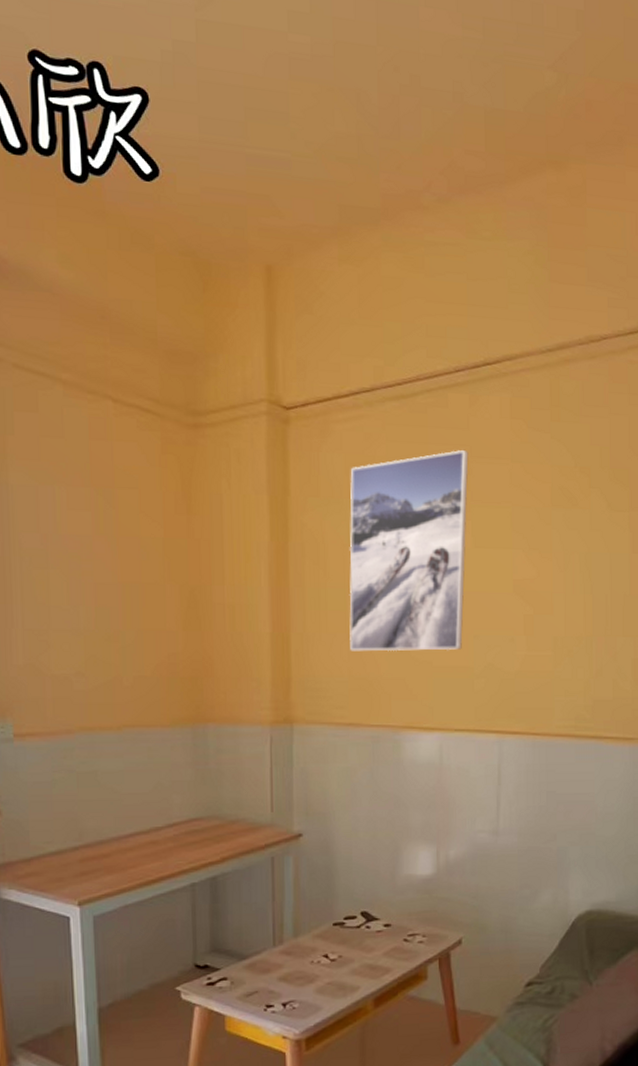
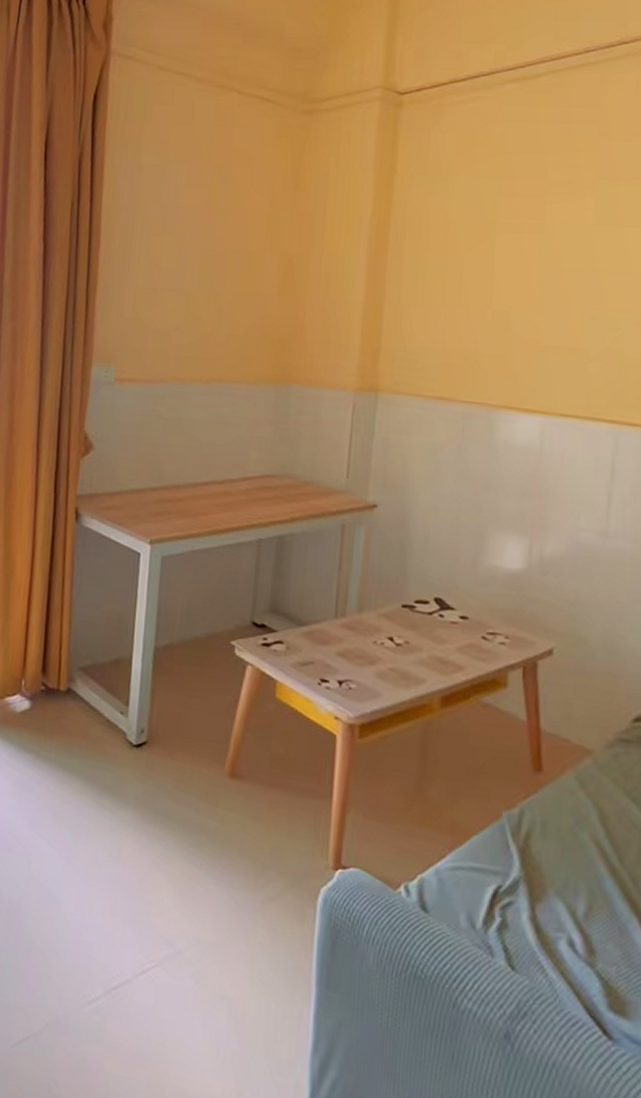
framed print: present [349,449,469,652] -> none [446,127,596,331]

